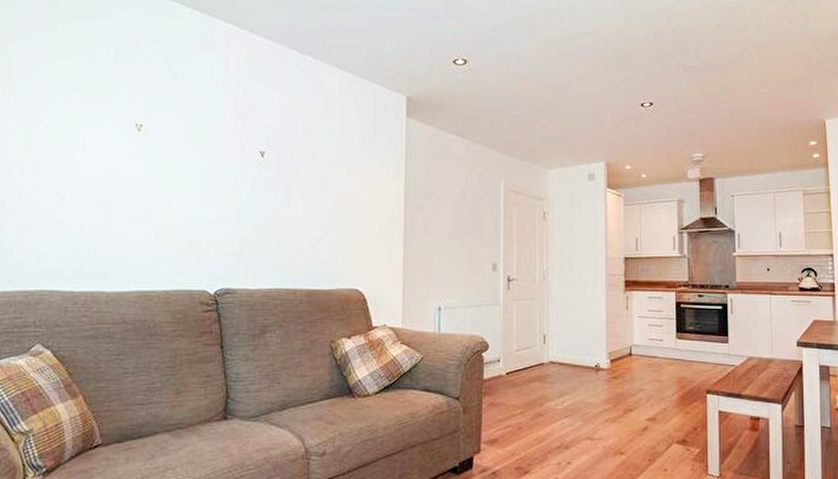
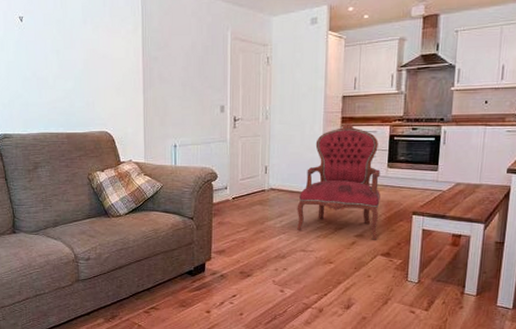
armchair: none [580,288,672,424] -> present [297,124,381,240]

